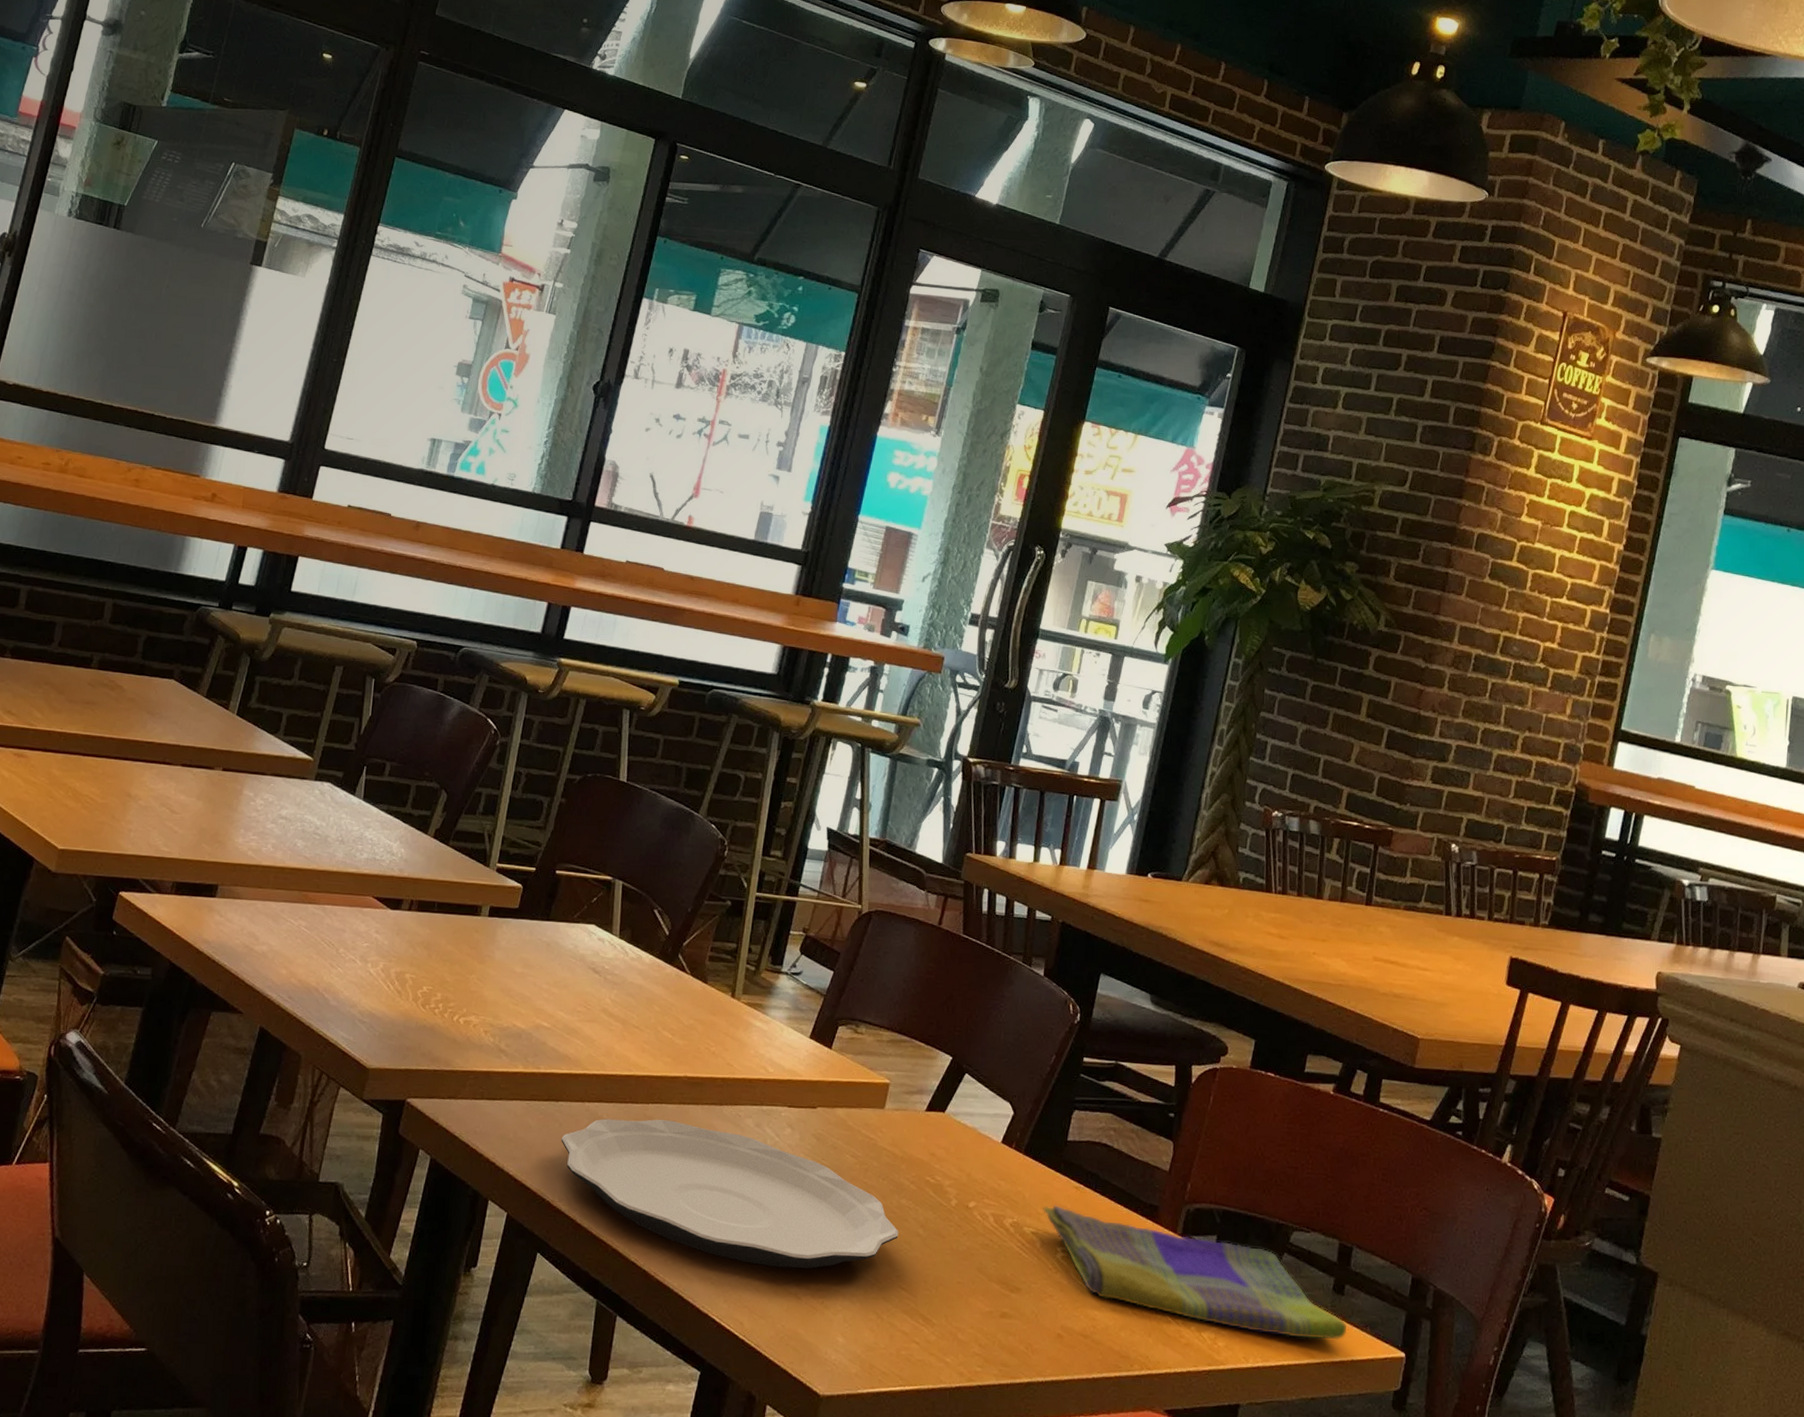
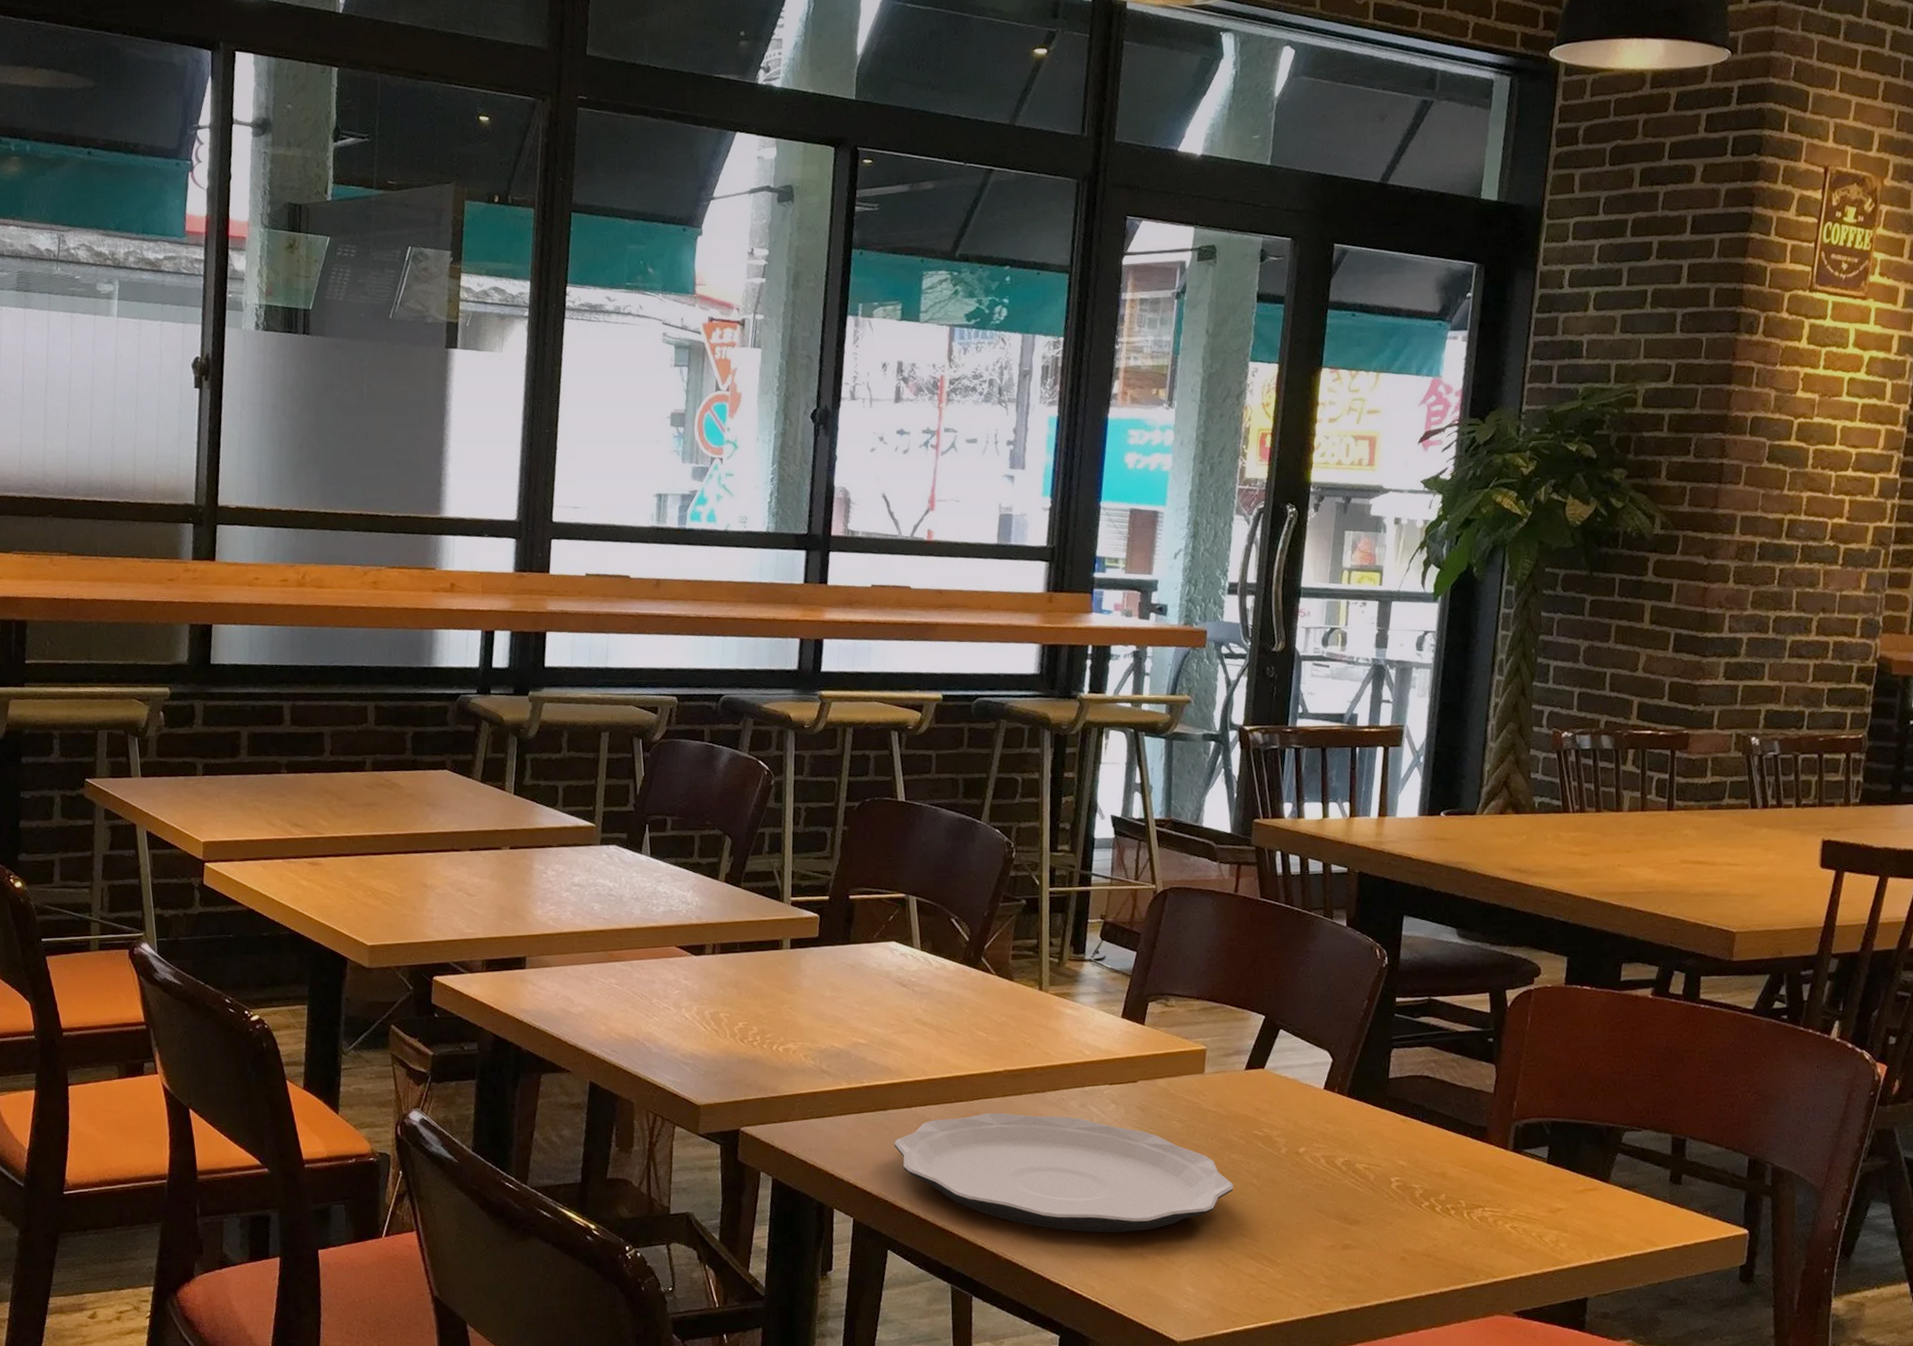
dish towel: present [1043,1205,1347,1340] -> none [1372,1139,1688,1230]

